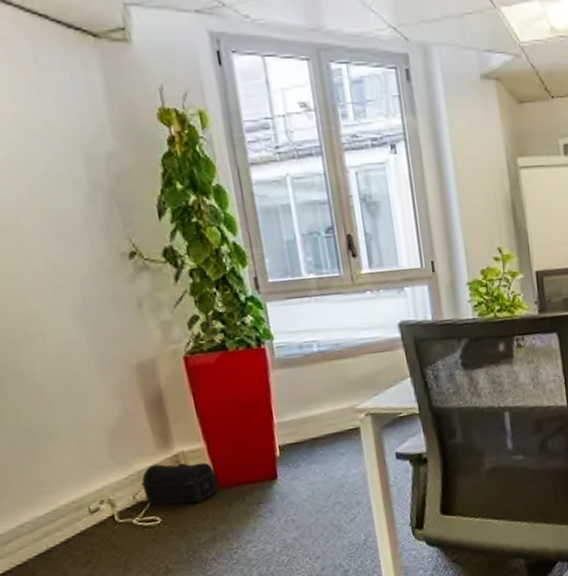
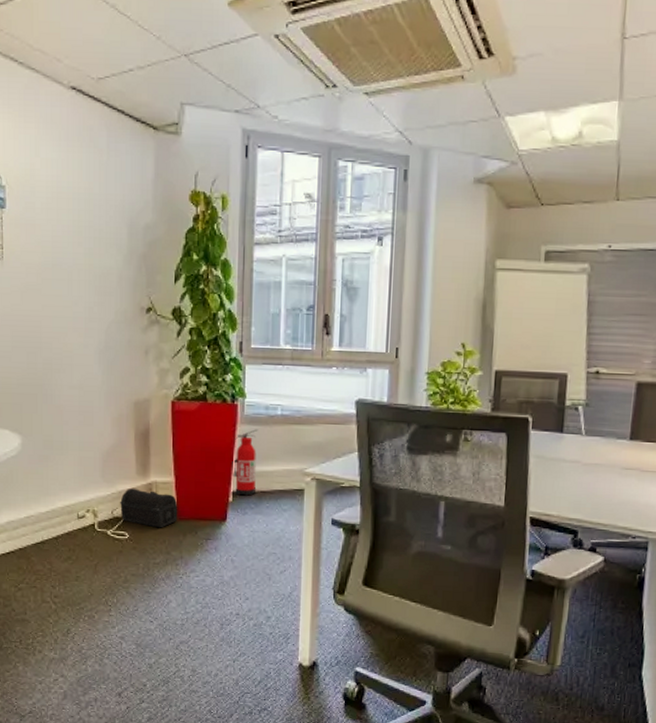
fire extinguisher: none [269,372,306,448] -> present [232,429,258,496]

